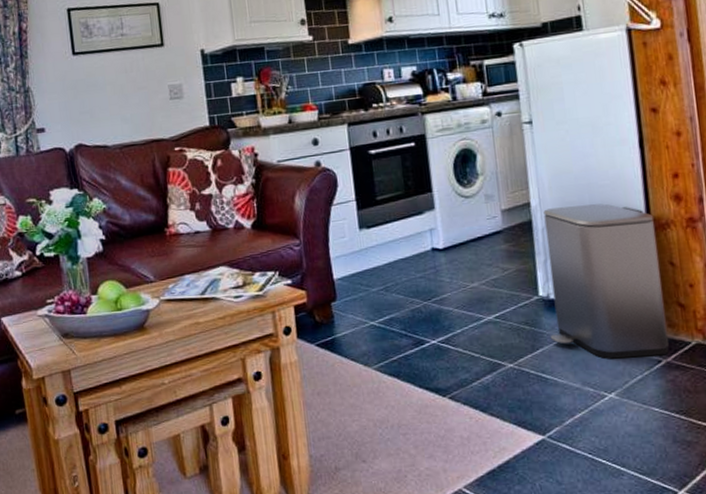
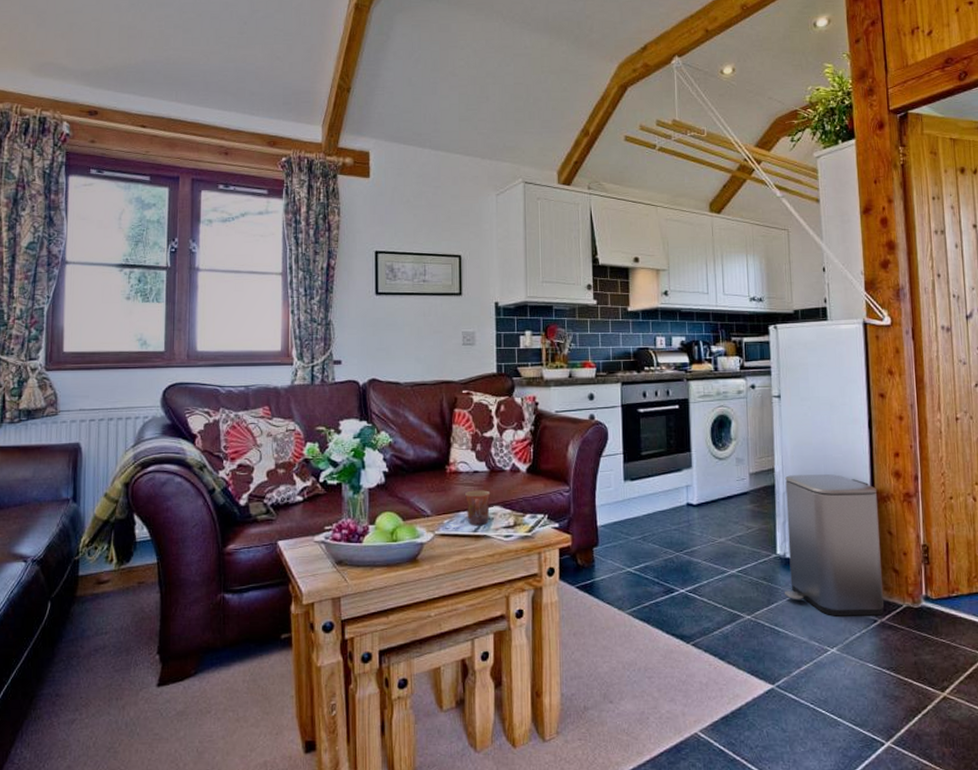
mug: none [187,250,217,289] -> present [464,490,491,526]

